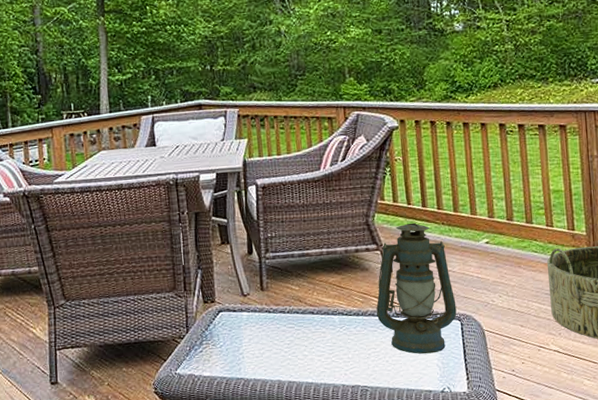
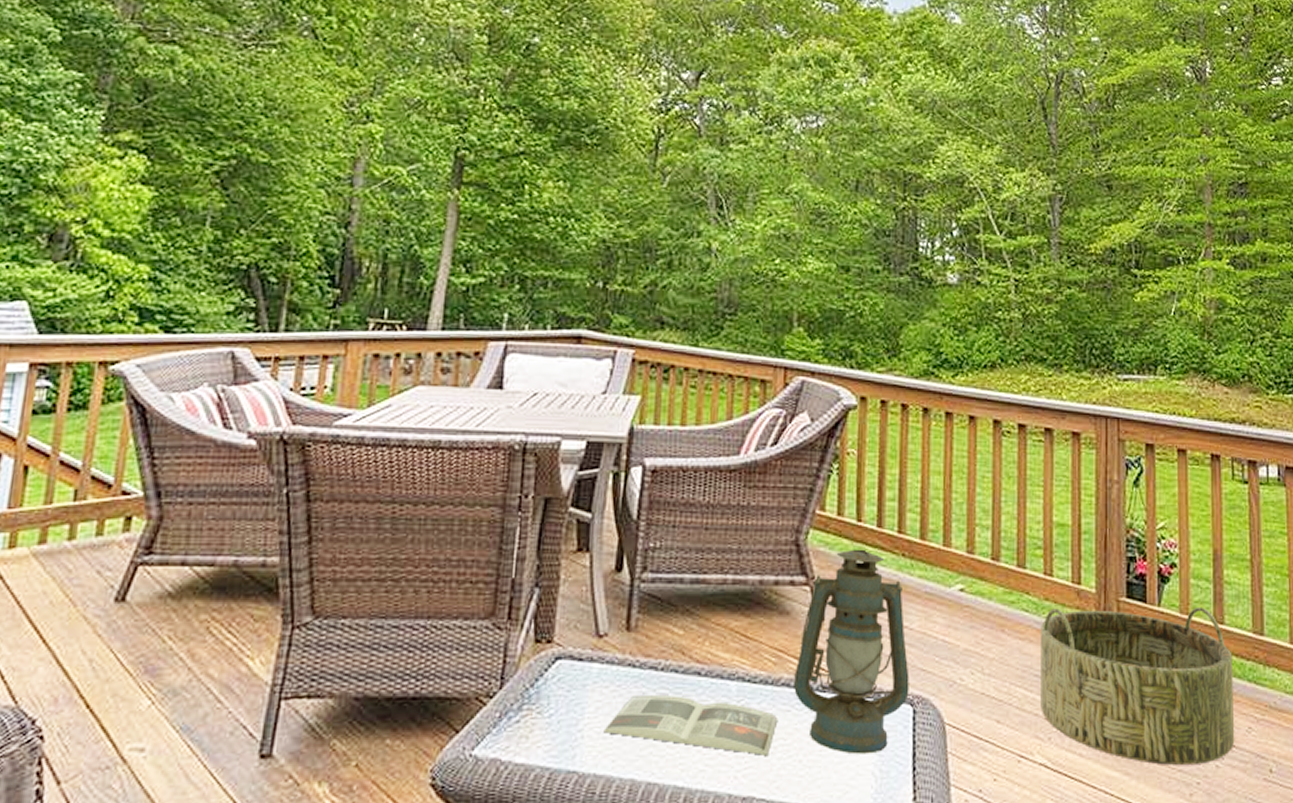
magazine: none [256,327,369,360] -> present [603,694,779,756]

